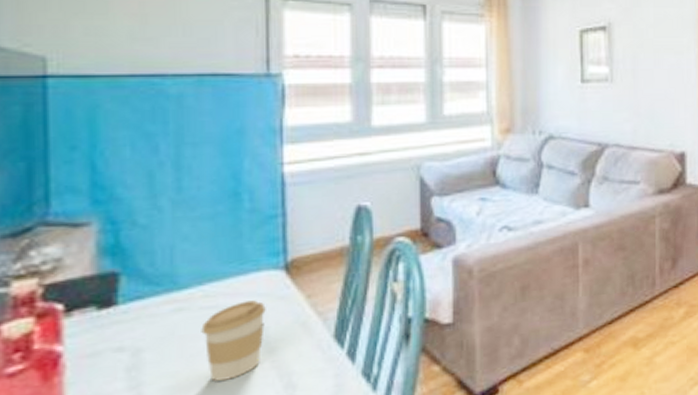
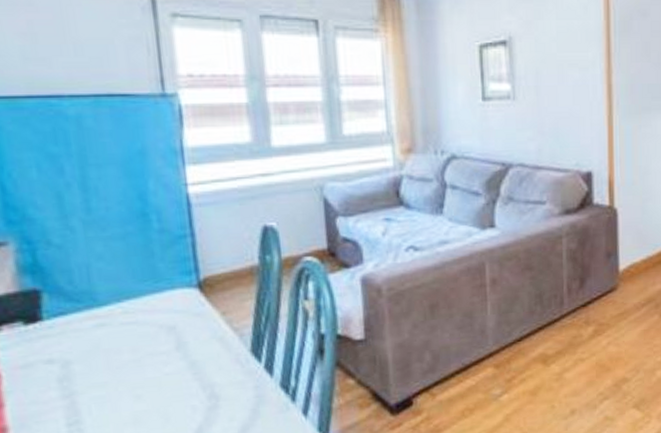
coffee cup: present [201,300,266,381] -> none [124,316,184,392]

